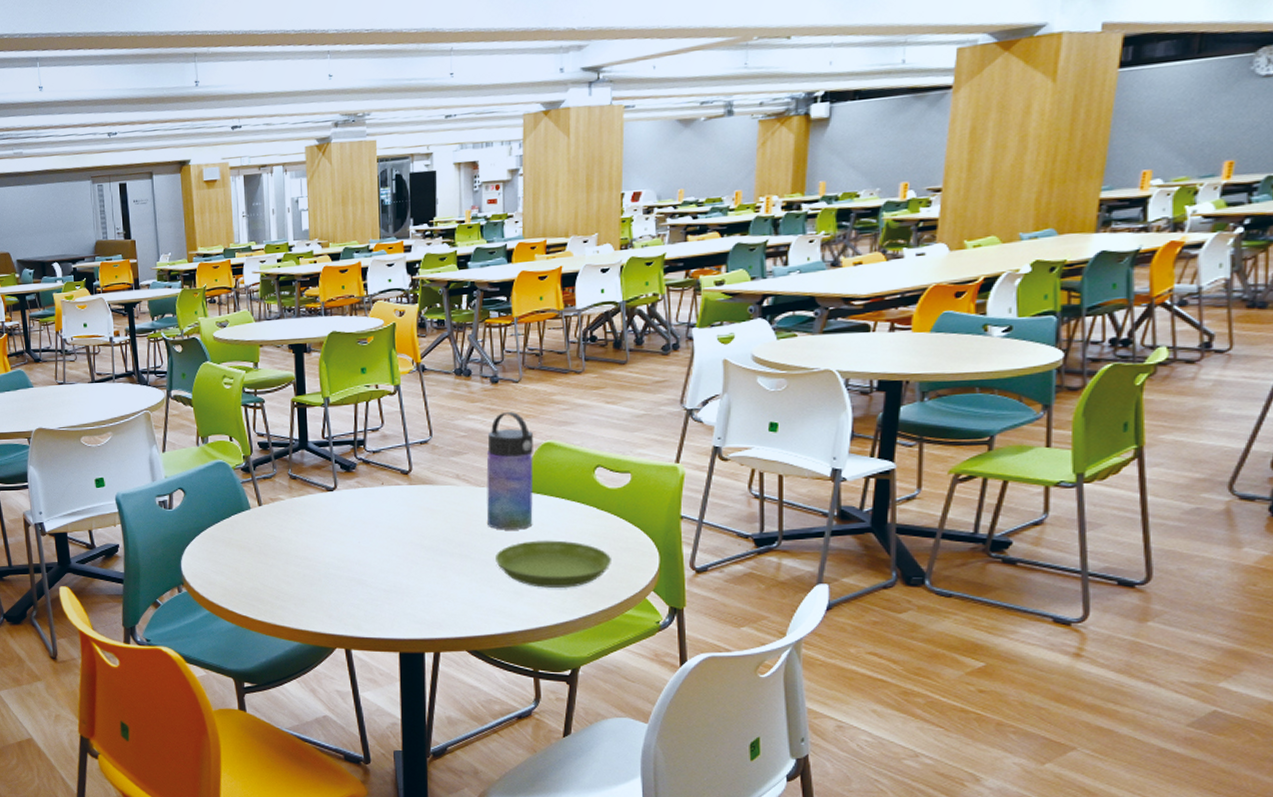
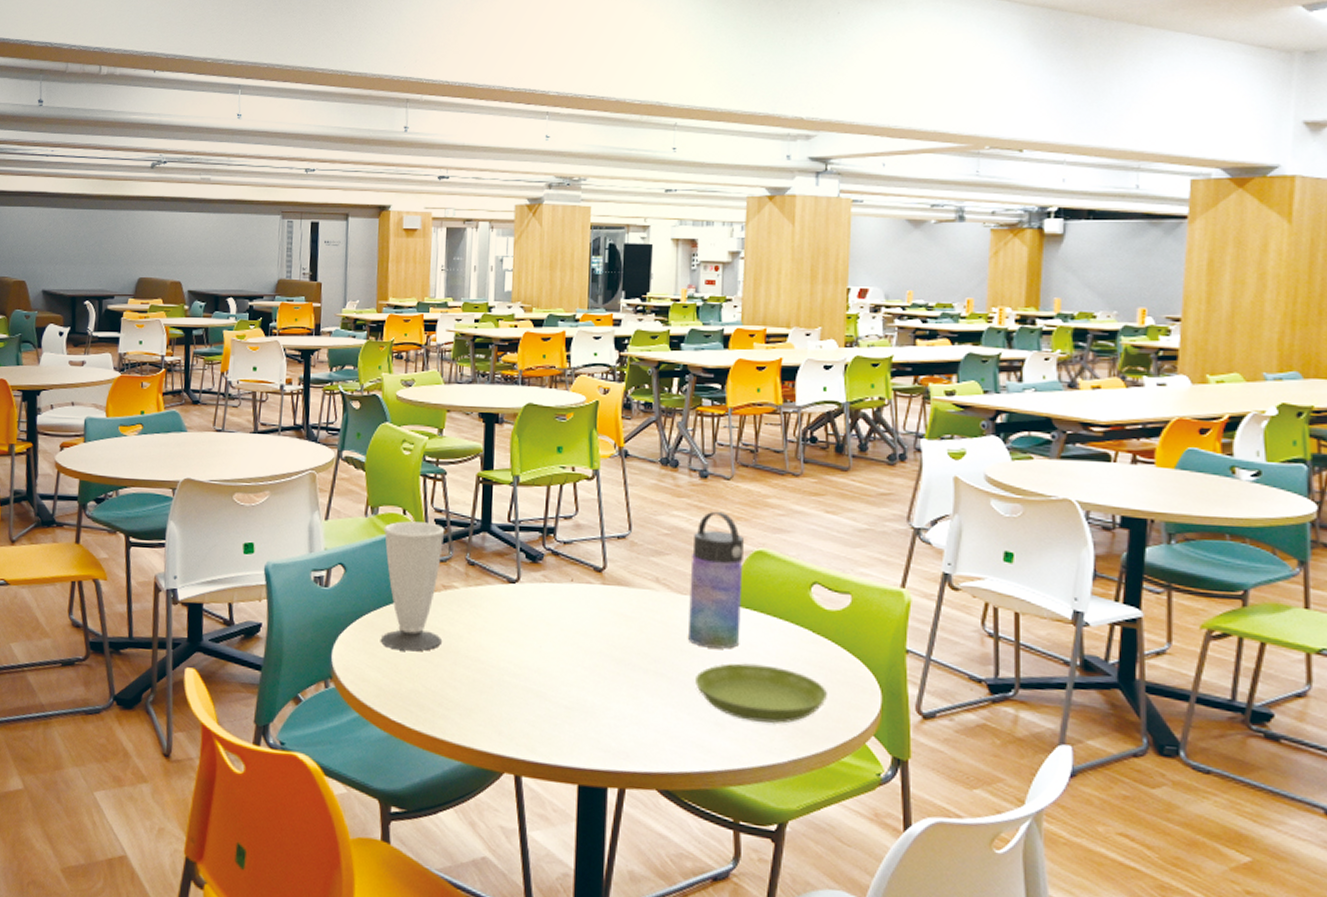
cup: none [214,446,273,556] -> present [380,521,445,652]

